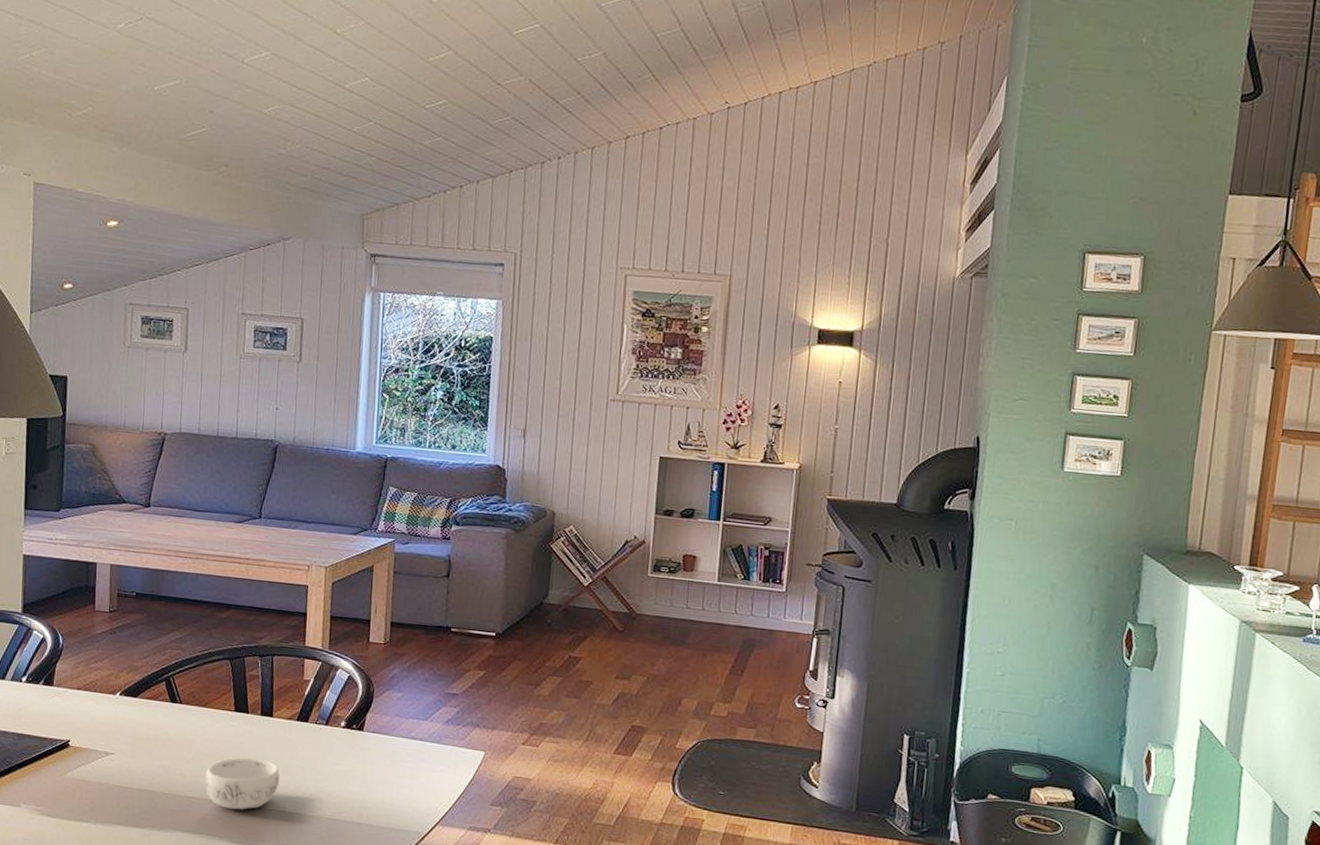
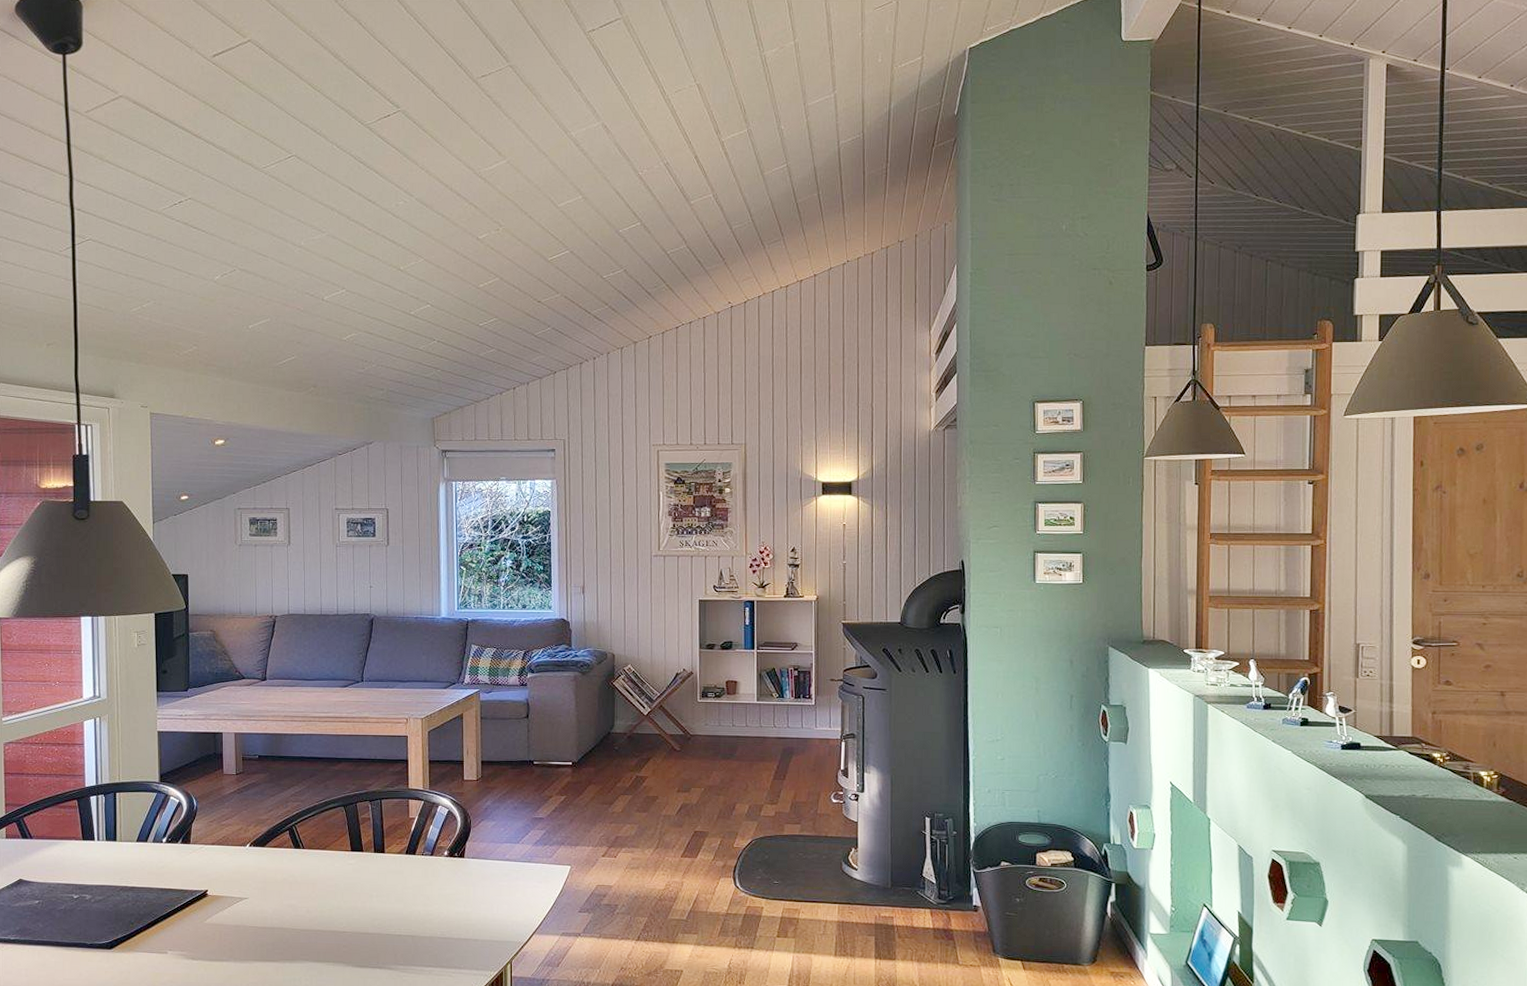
decorative bowl: present [205,756,280,810] -> none [329,889,394,938]

